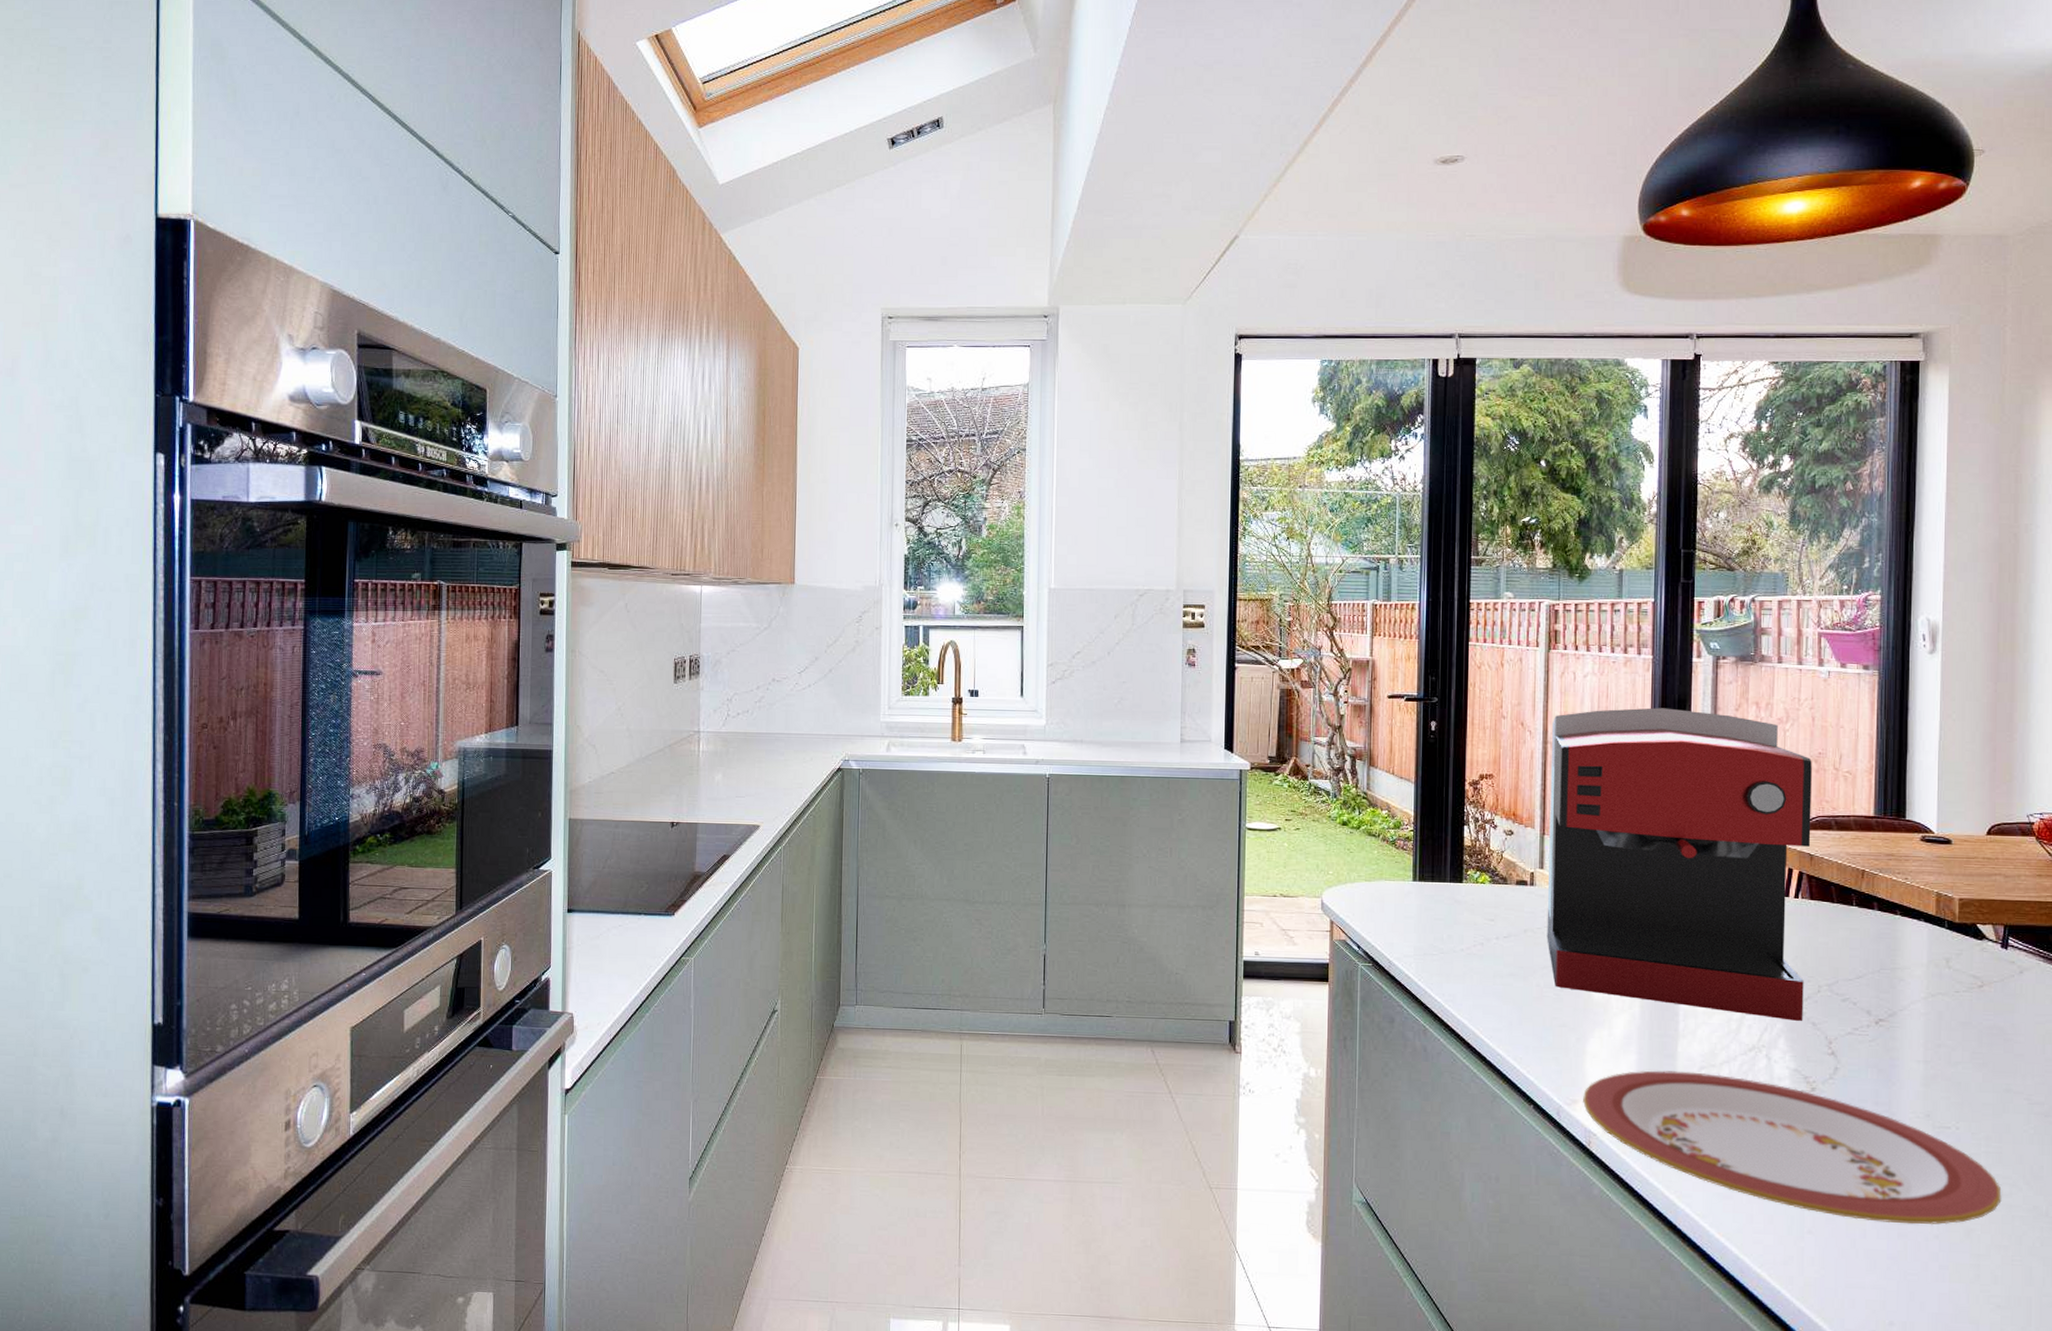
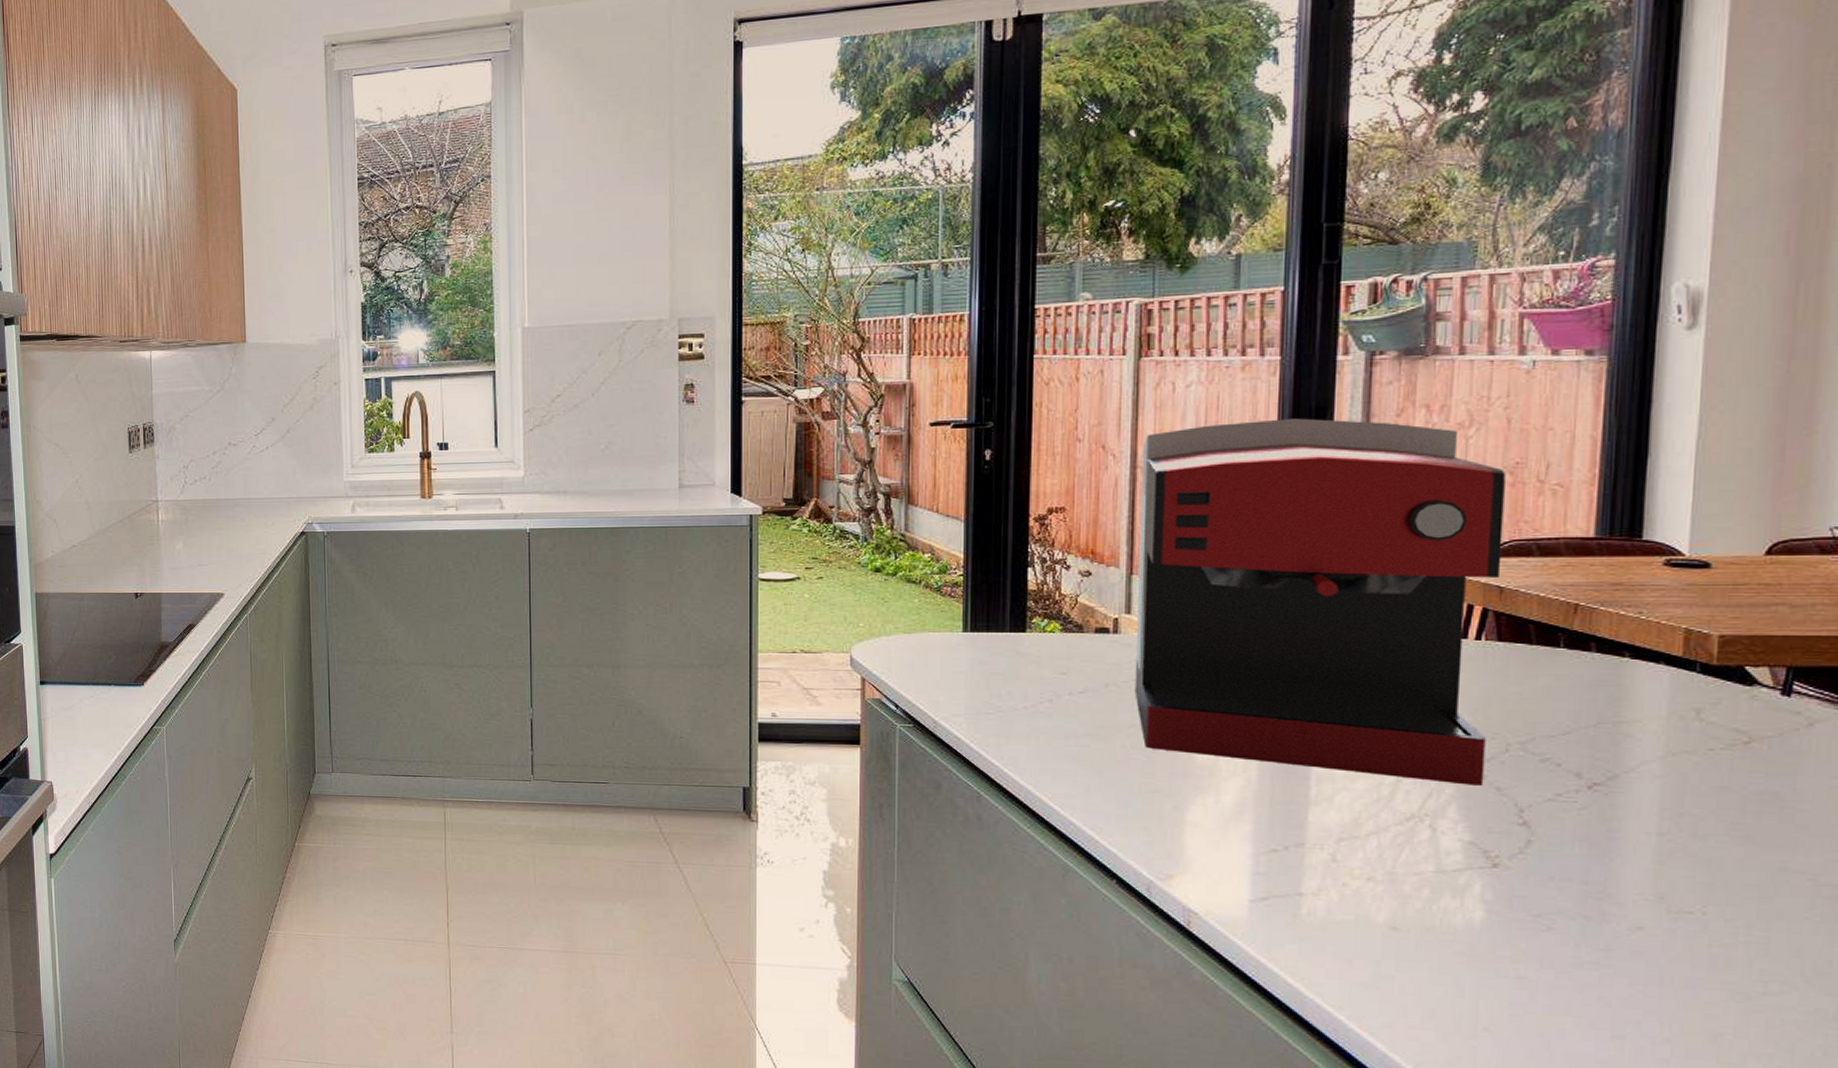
plate: present [1582,1070,2002,1225] -> none [1179,842,1767,1027]

